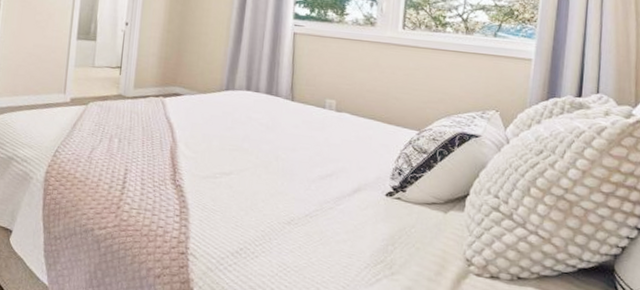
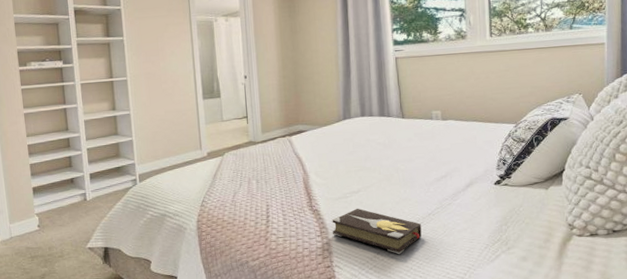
hardback book: none [194,192,295,256] -> present [332,208,422,255]

